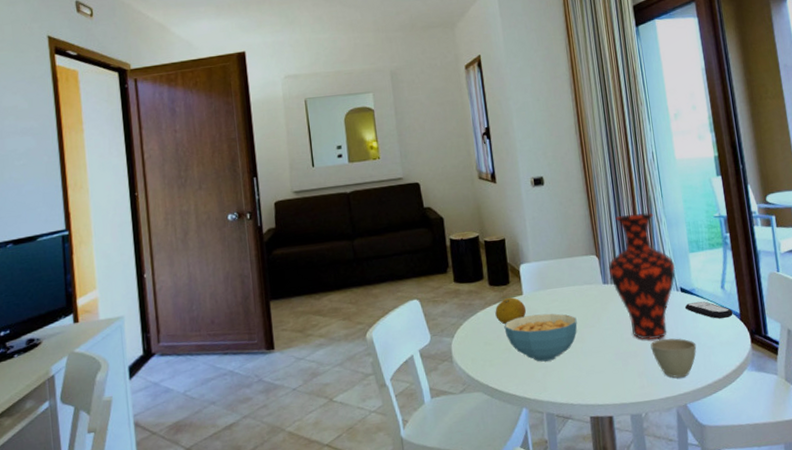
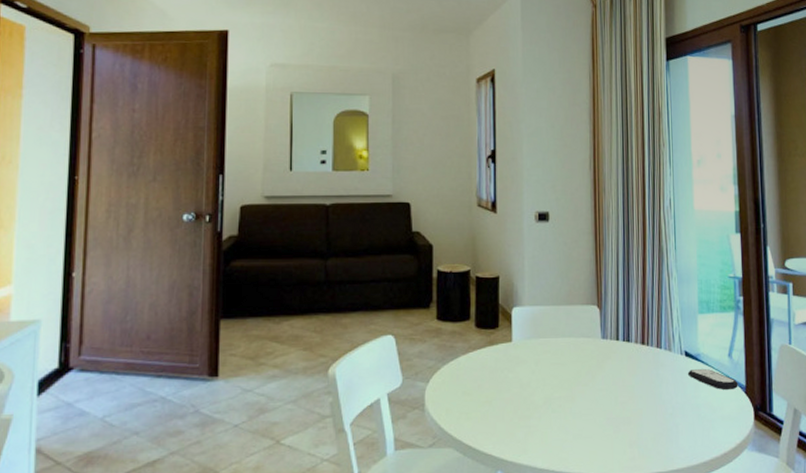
fruit: present [495,297,527,325] -> none [479,344,514,374]
cereal bowl: present [504,313,578,362] -> none [487,365,569,420]
vase: present [608,212,676,341] -> none [609,264,682,407]
cup: present [650,338,697,378] -> none [646,406,696,452]

